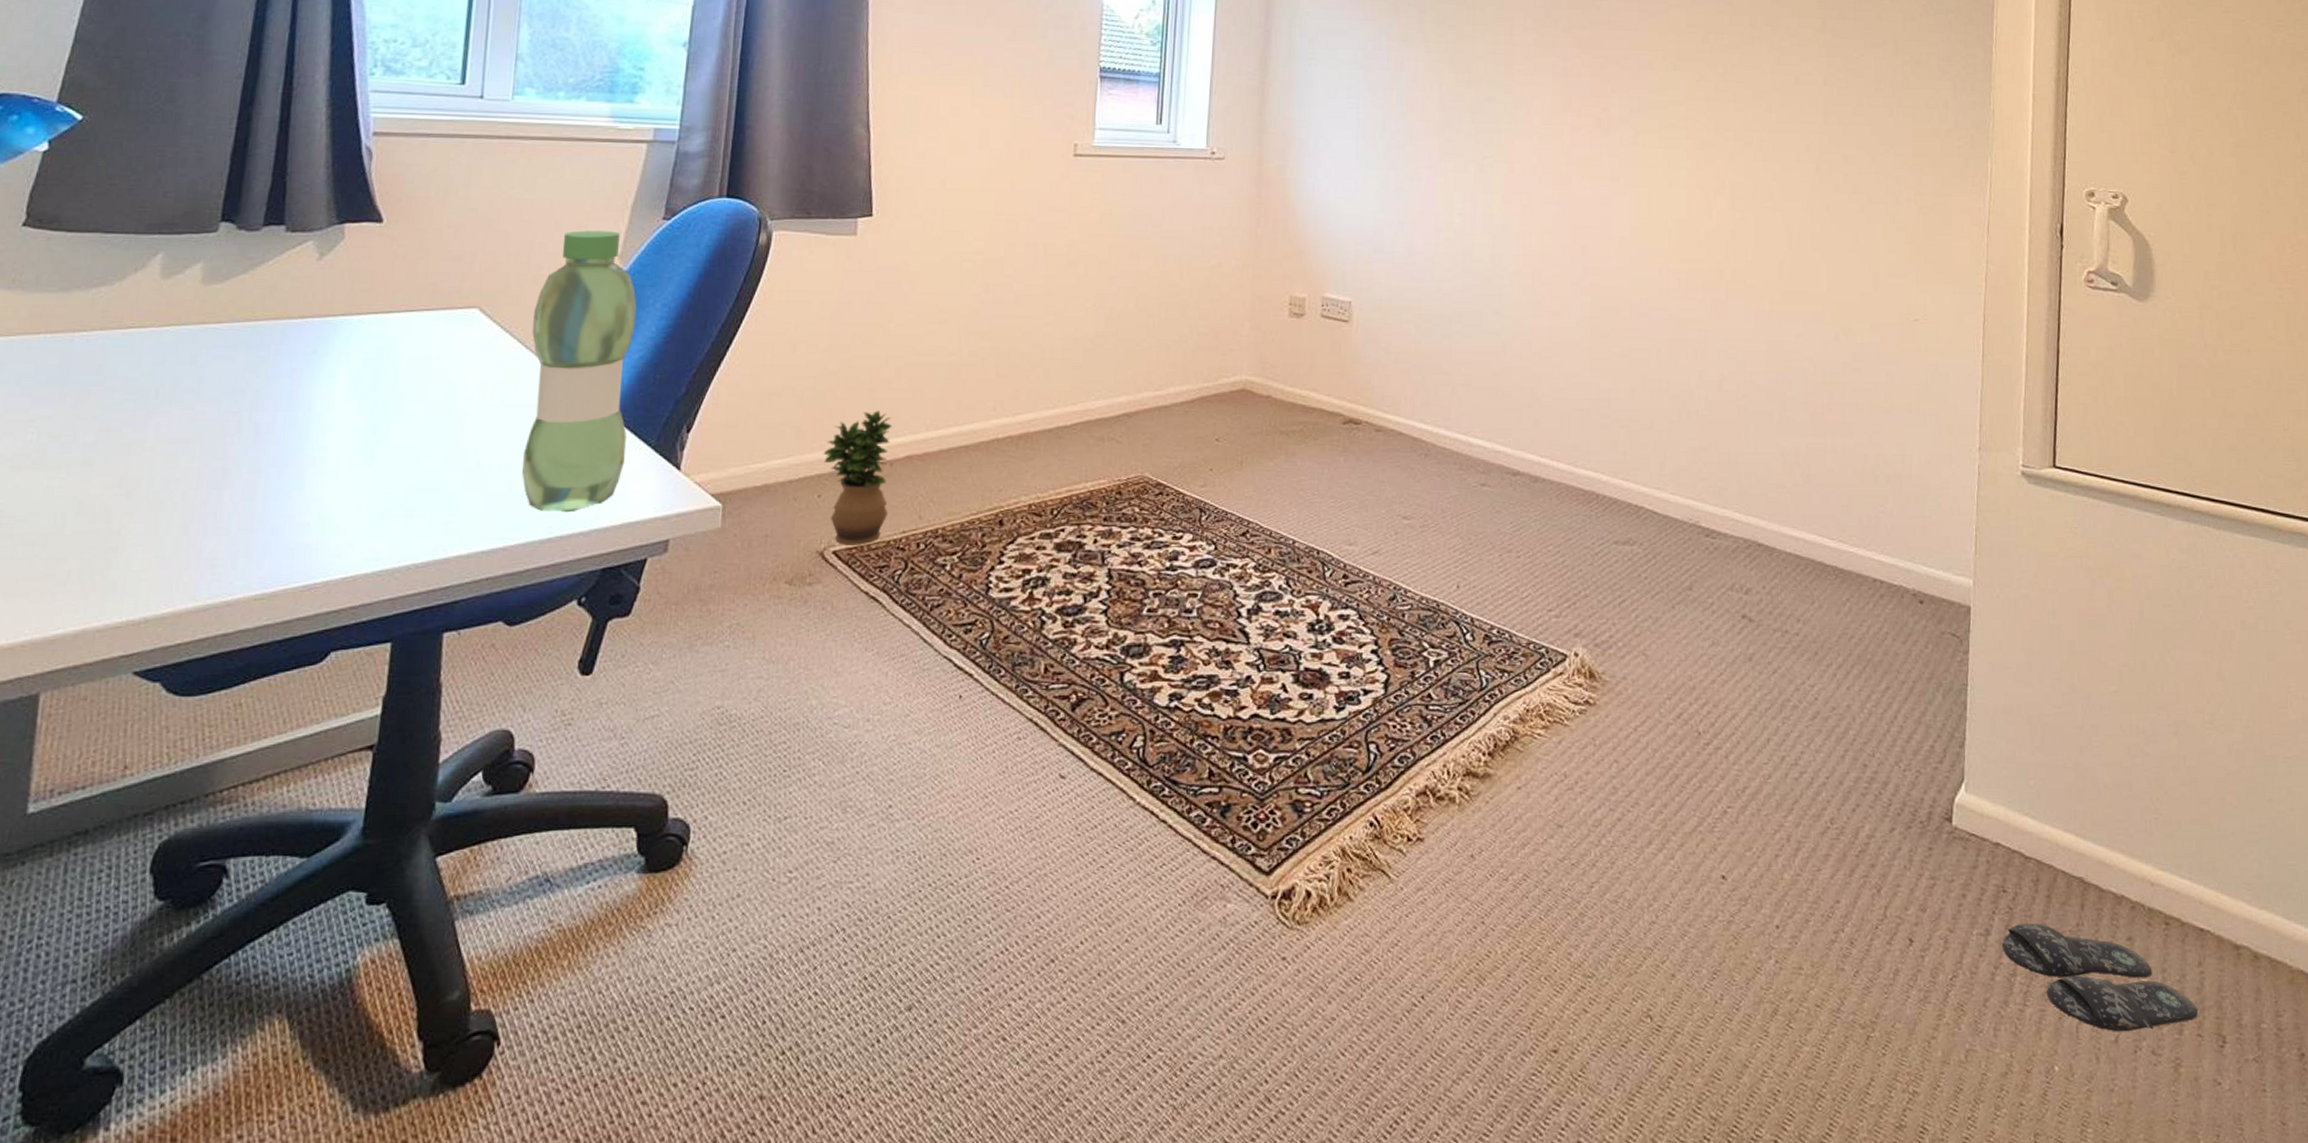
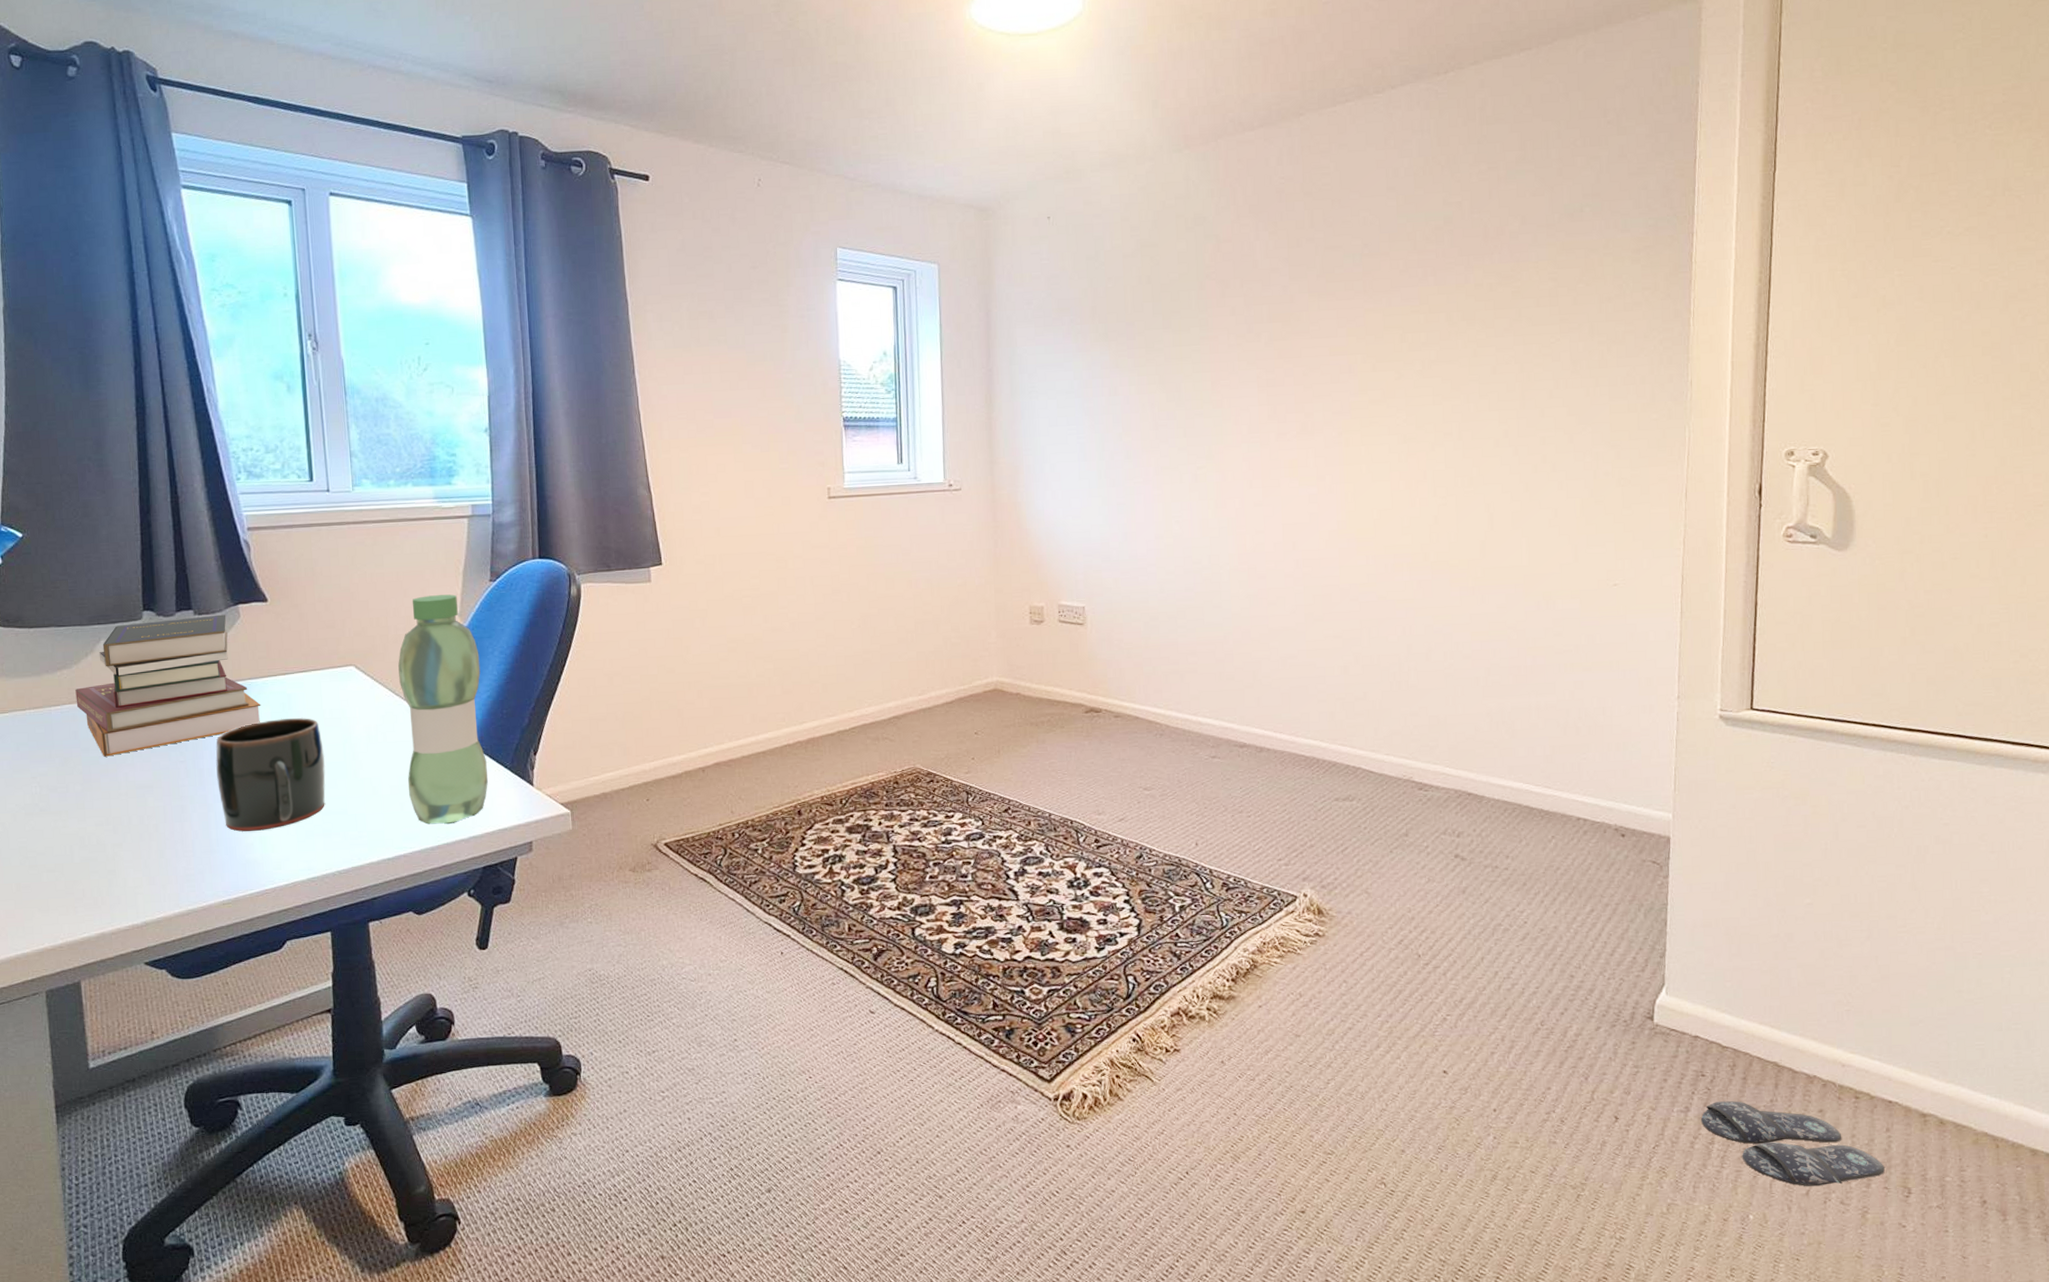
books: none [109,233,352,400] -> present [75,614,261,757]
mug: none [276,366,423,508] -> present [216,718,326,833]
potted plant: present [823,410,892,545] -> none [646,727,706,838]

